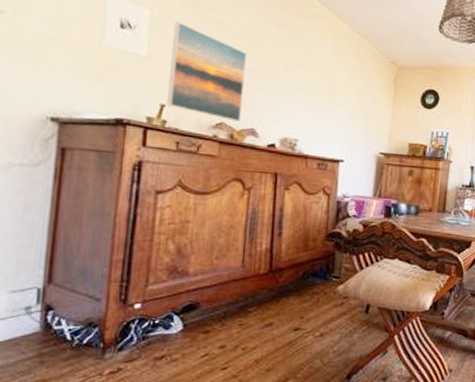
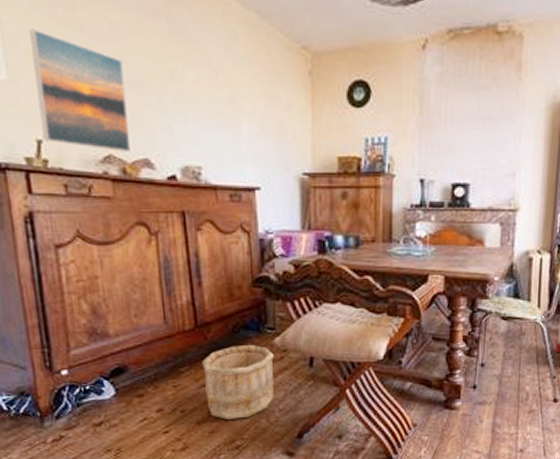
wooden bucket: none [268,290,335,359] -> present [202,345,275,420]

